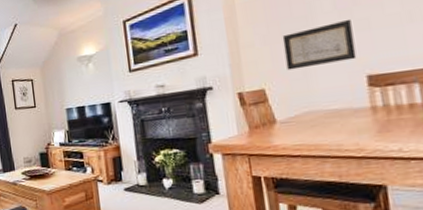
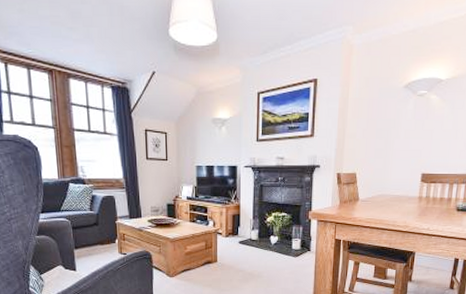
wall art: present [282,18,357,71] -> none [374,128,421,161]

